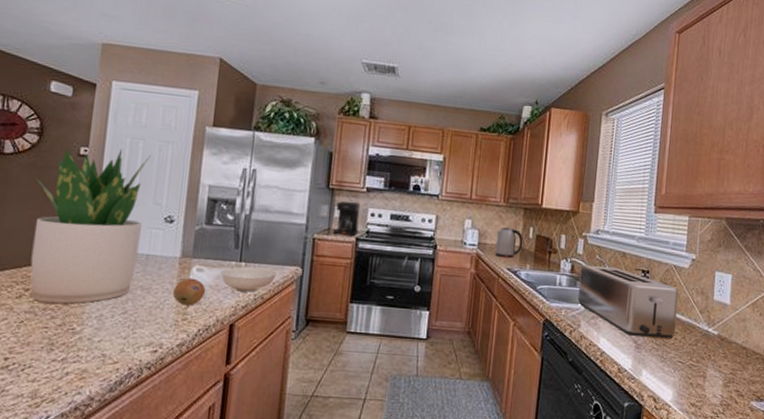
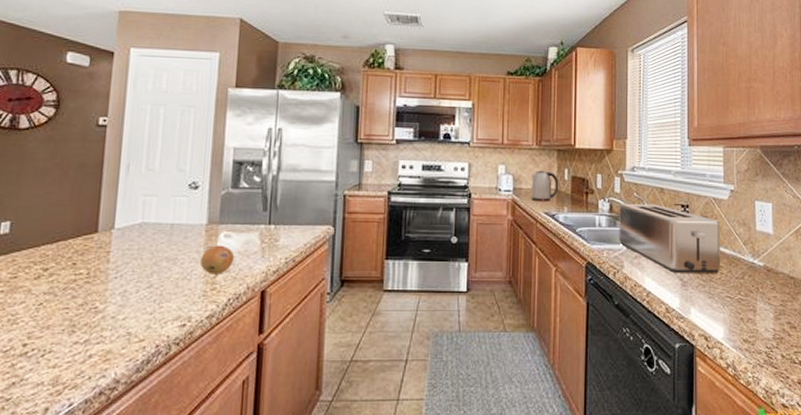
planter: present [30,149,151,304] -> none [49,116,173,283]
bowl: present [220,266,277,292] -> none [248,228,308,256]
coffee maker: present [333,201,361,237] -> none [364,155,391,190]

